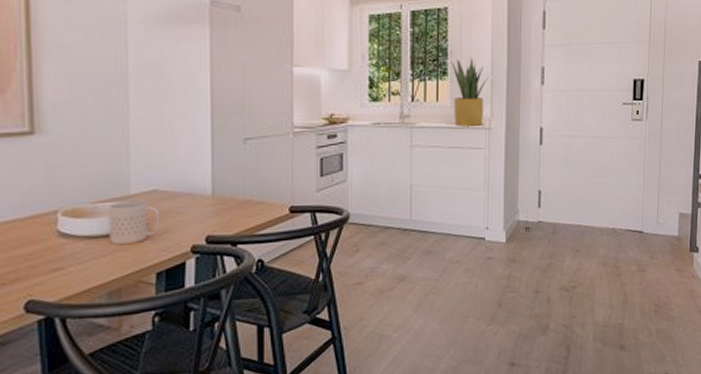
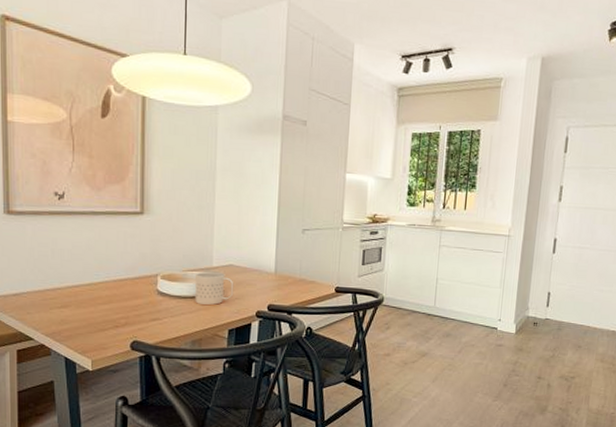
planter: present [451,57,489,127] -> none [478,174,512,234]

